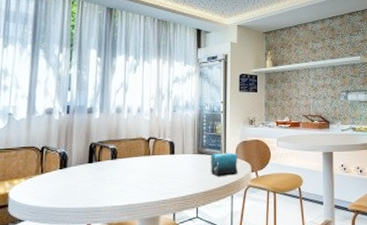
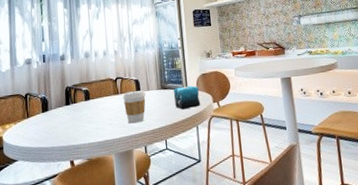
coffee cup: none [154,153,180,188] -> present [122,90,146,124]

